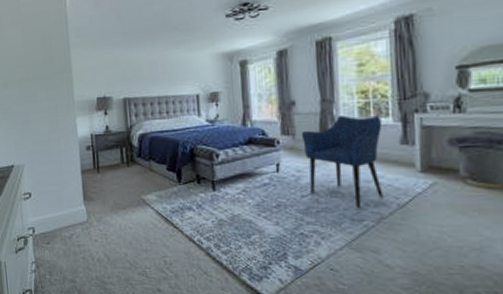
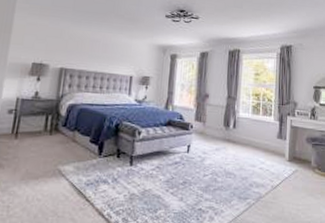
armchair: present [301,115,383,209] -> none [210,111,267,189]

